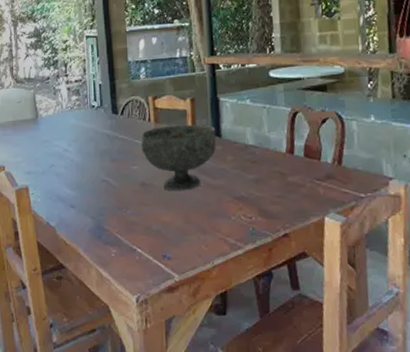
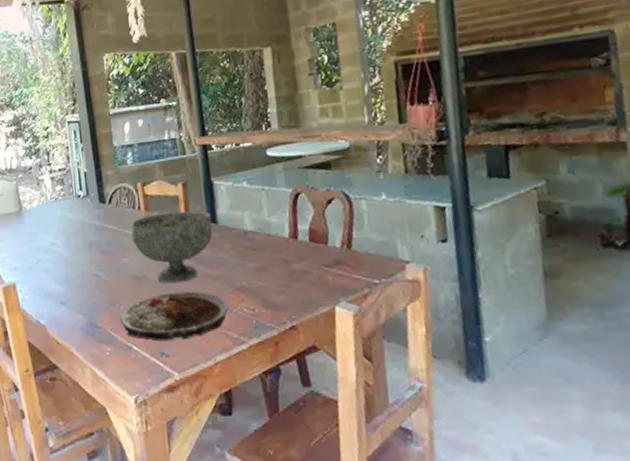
plate: none [127,199,228,245] -> present [121,291,229,342]

